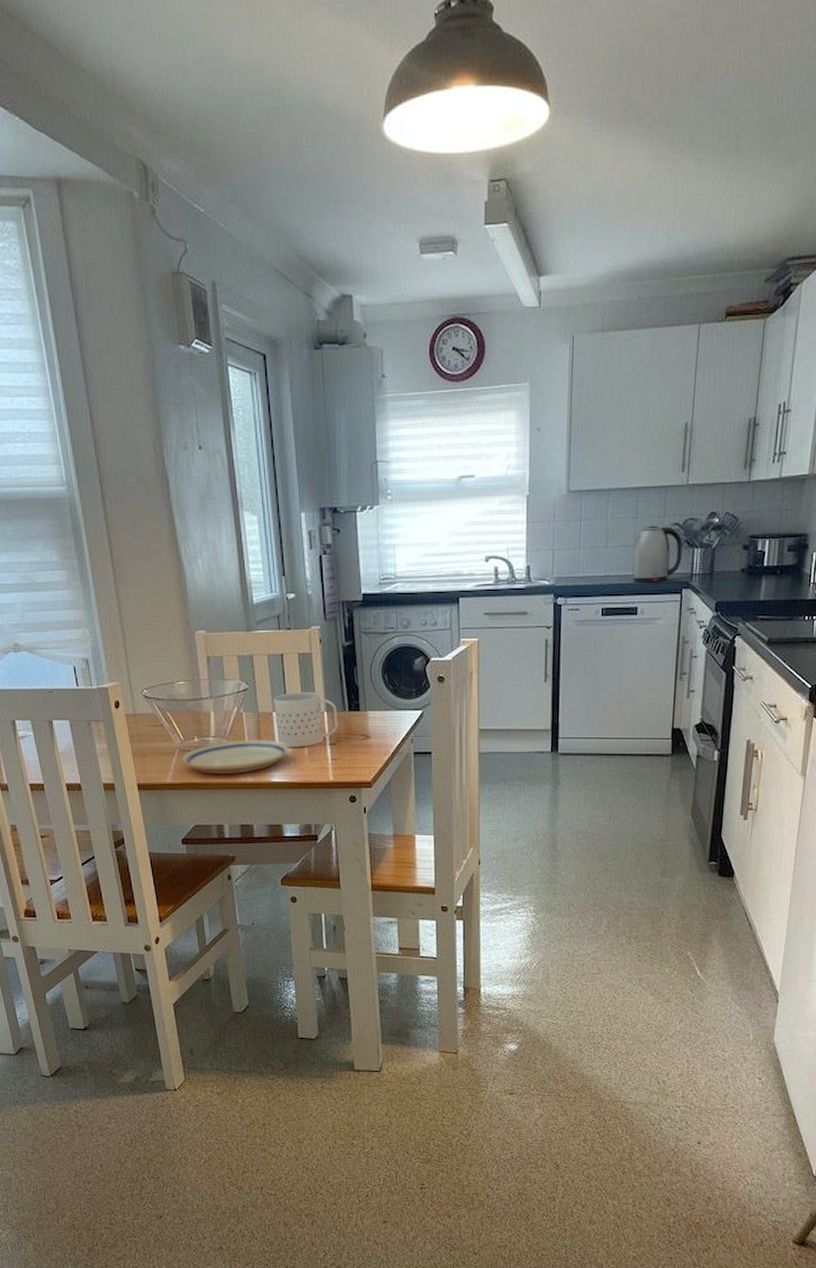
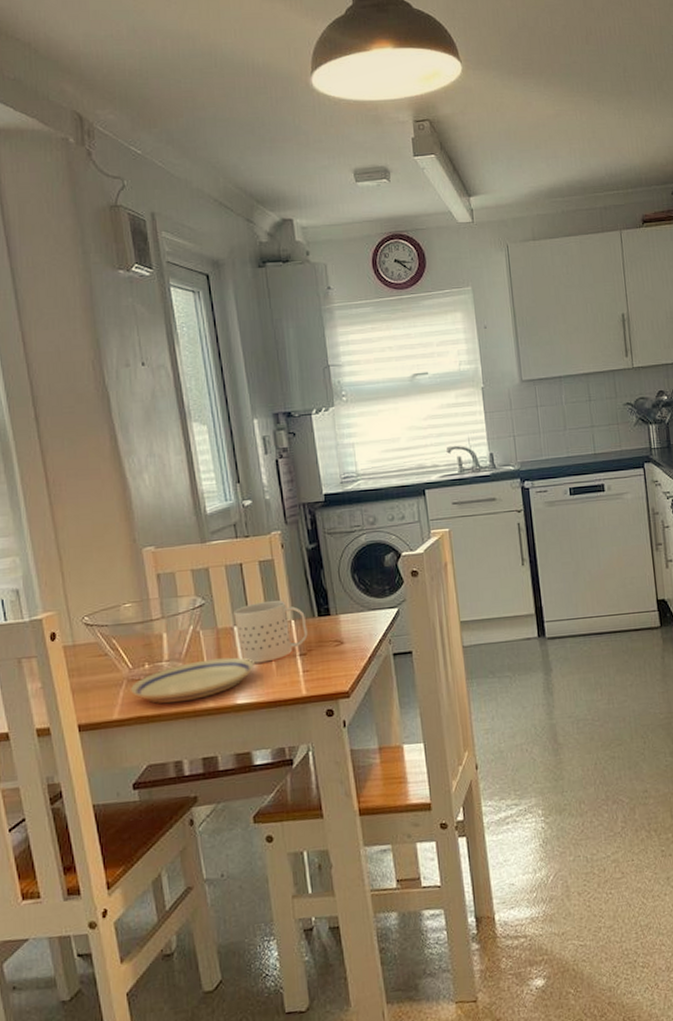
kettle: present [633,525,683,584] -> none [590,406,639,462]

